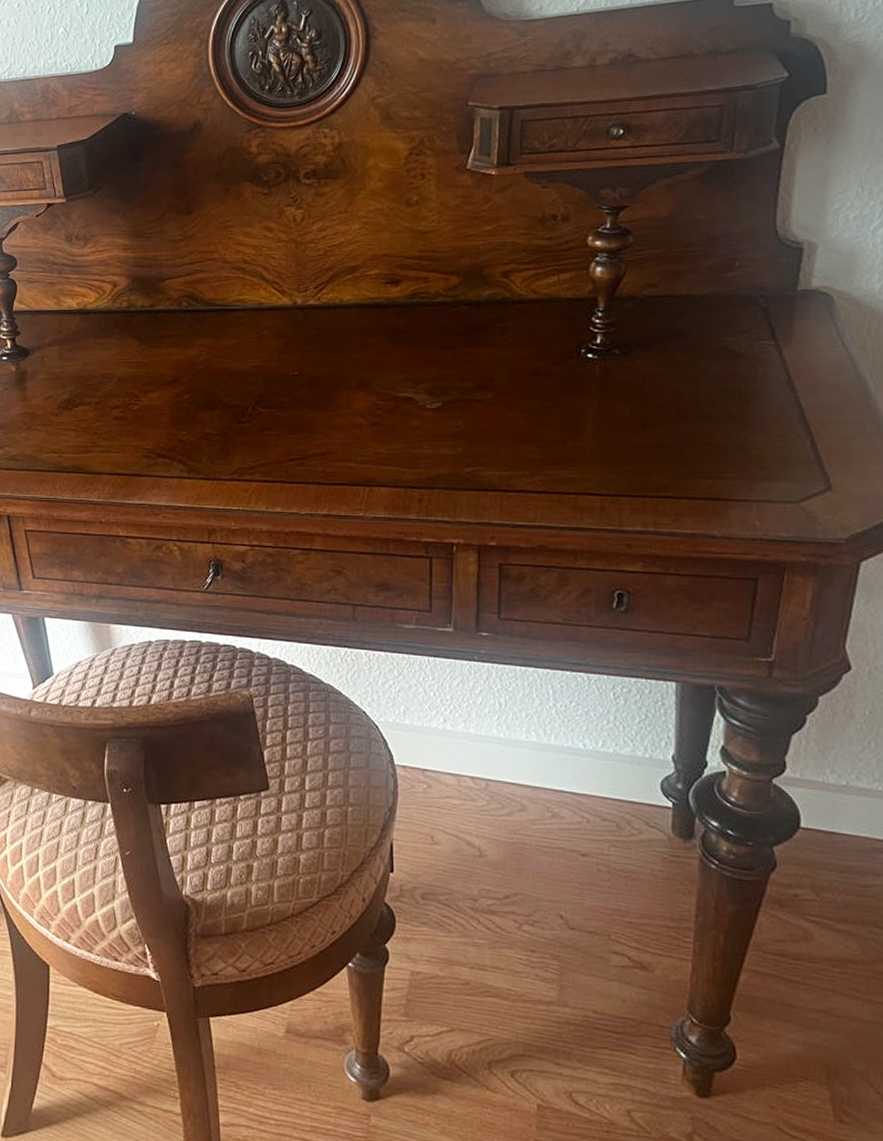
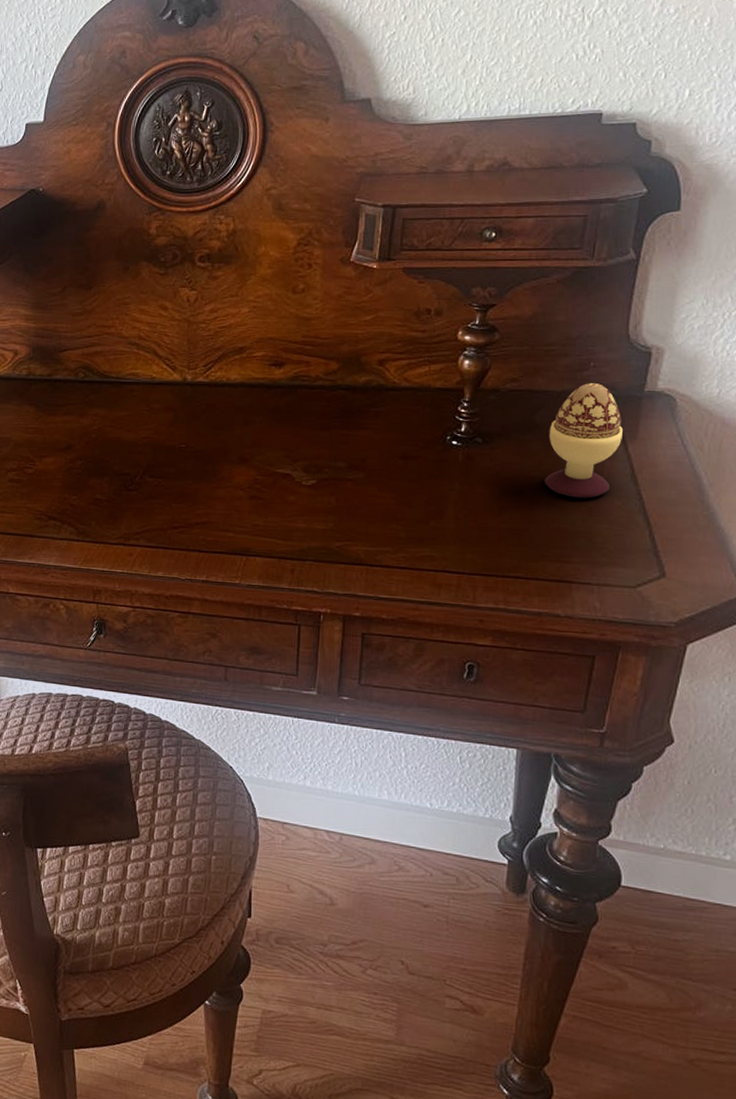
decorative egg: none [692,284,775,408] -> present [545,383,622,498]

